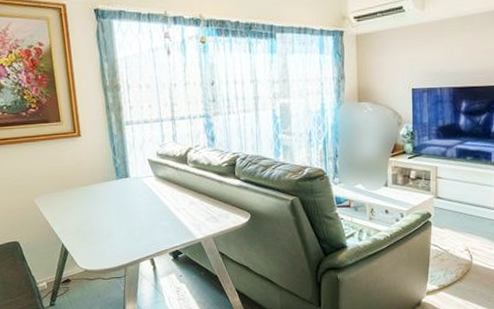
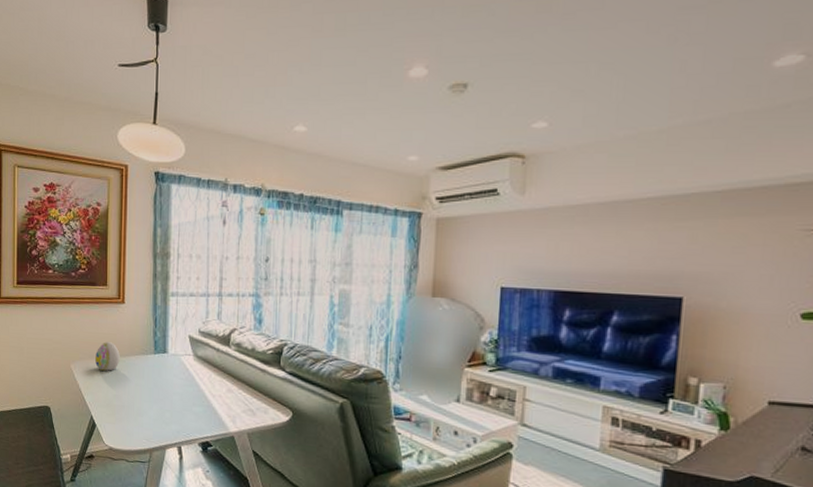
decorative egg: none [58,174,84,201] -> present [95,342,120,371]

